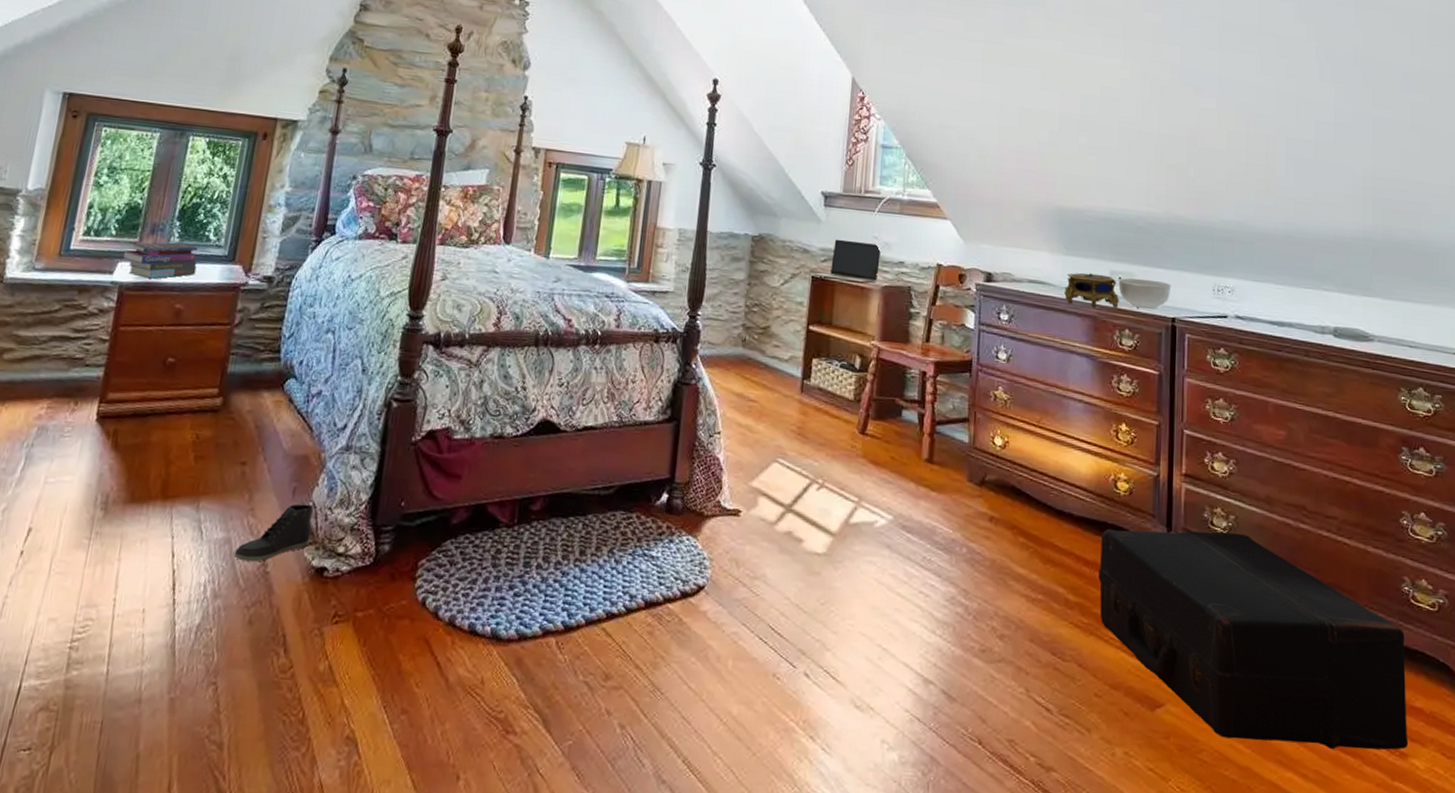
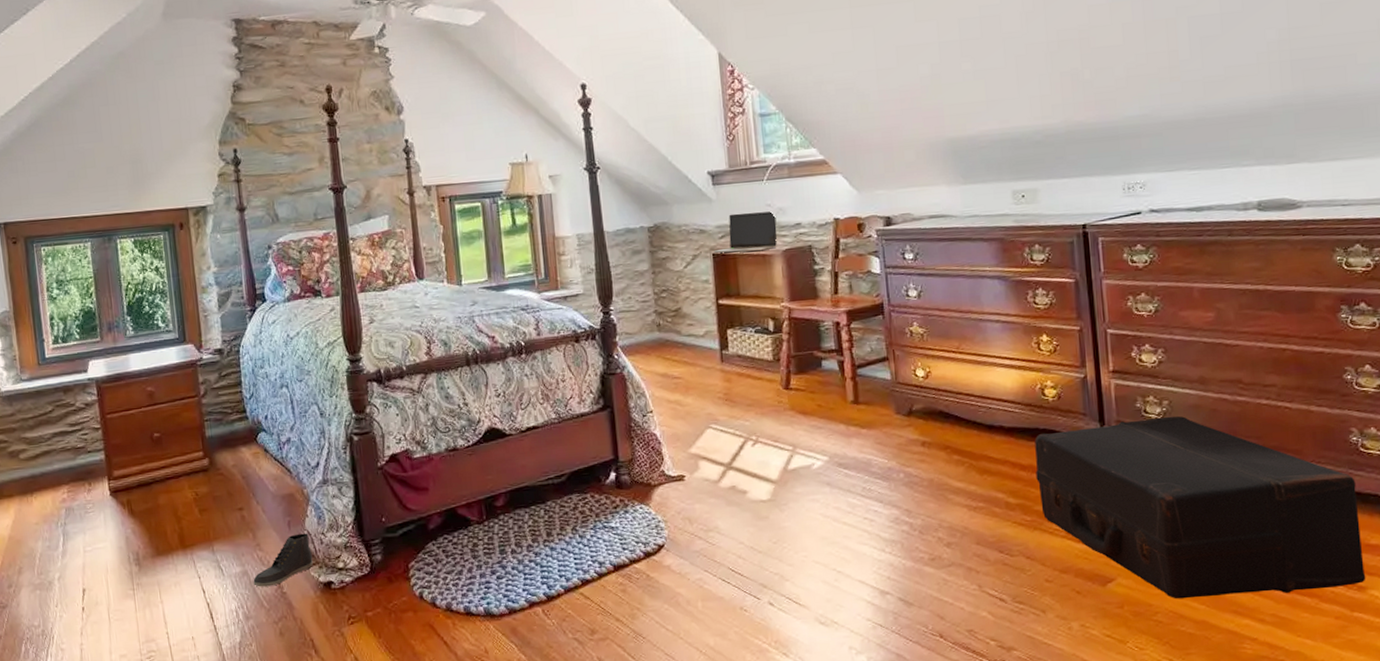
books: present [122,242,197,279] -> none [90,334,156,370]
clock: present [1064,272,1119,308] -> none [967,196,1025,232]
bowl: present [1117,278,1172,310] -> none [1021,190,1079,222]

